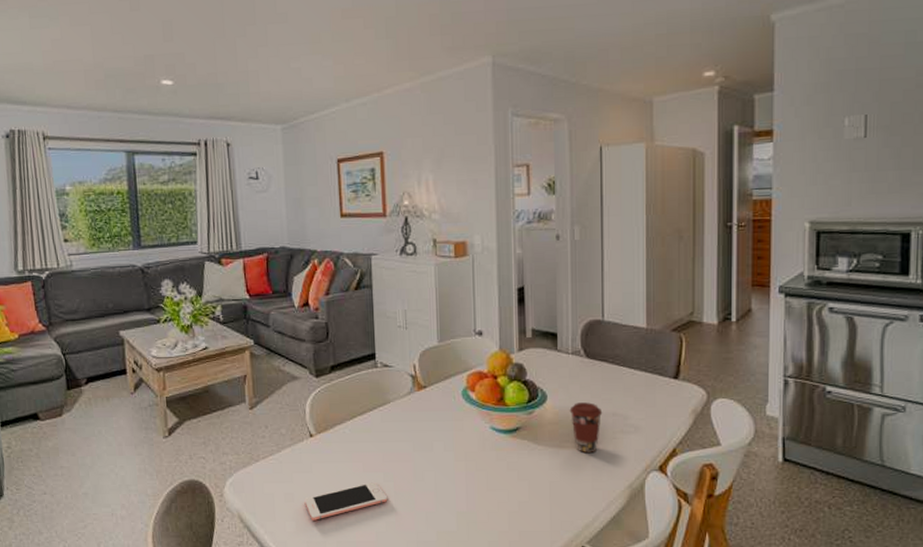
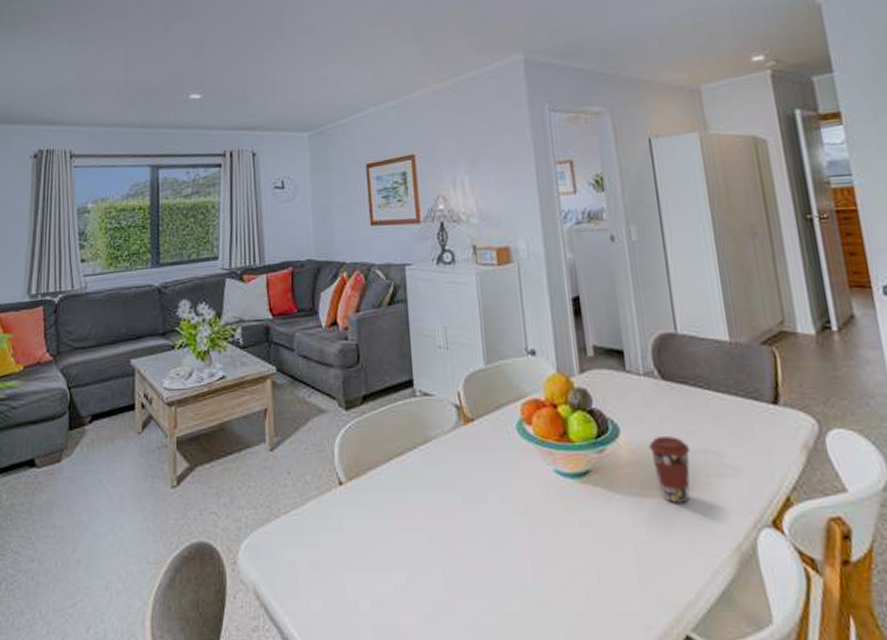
cell phone: present [304,481,388,520] -> none [333,543,435,597]

